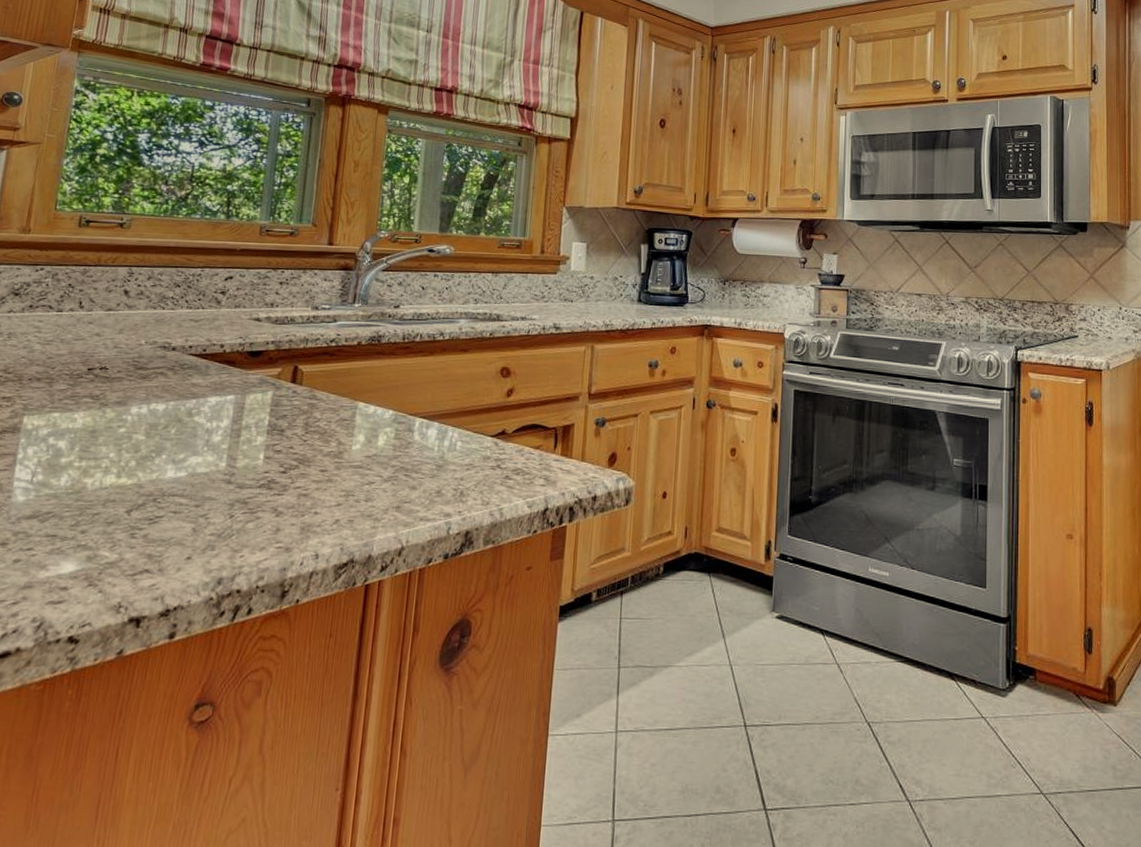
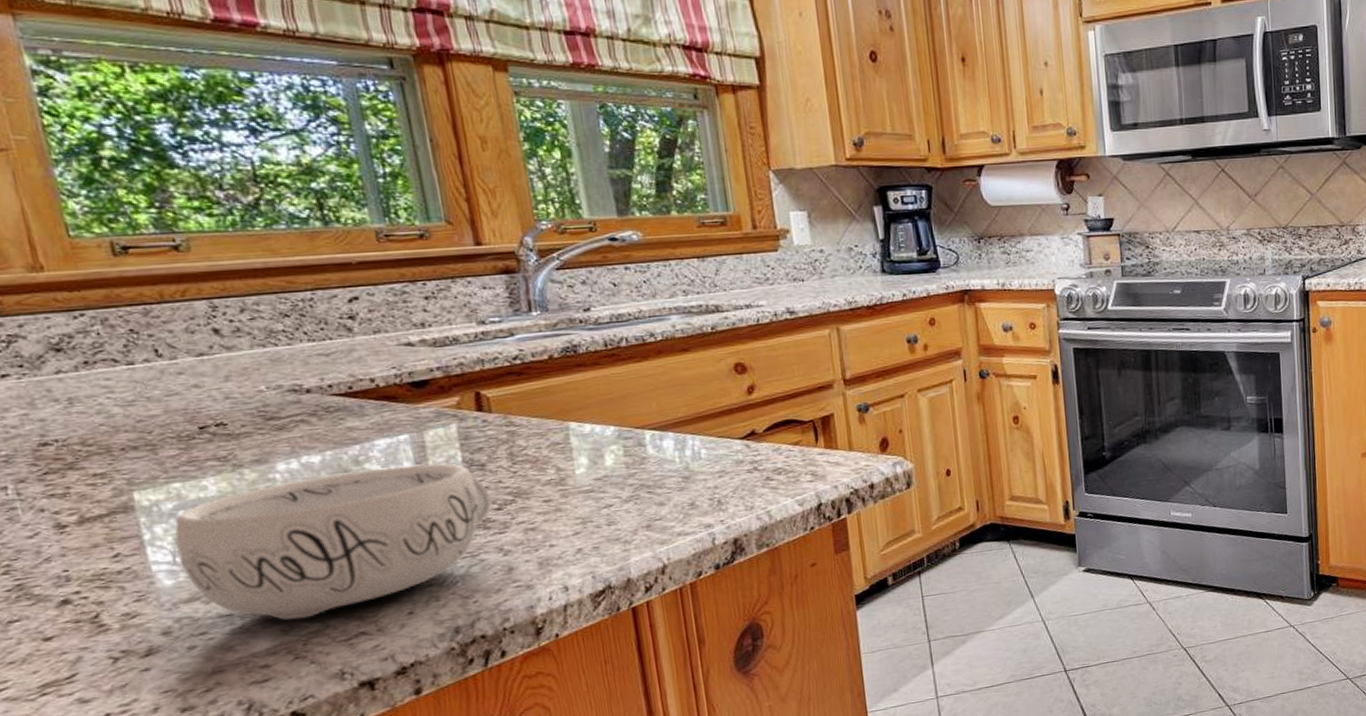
decorative bowl: none [35,421,281,549] -> present [174,463,492,621]

